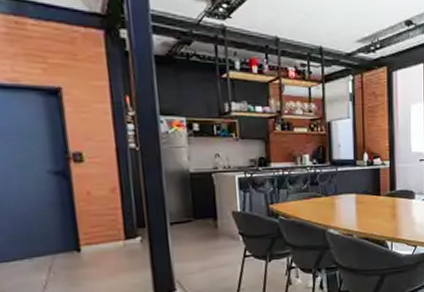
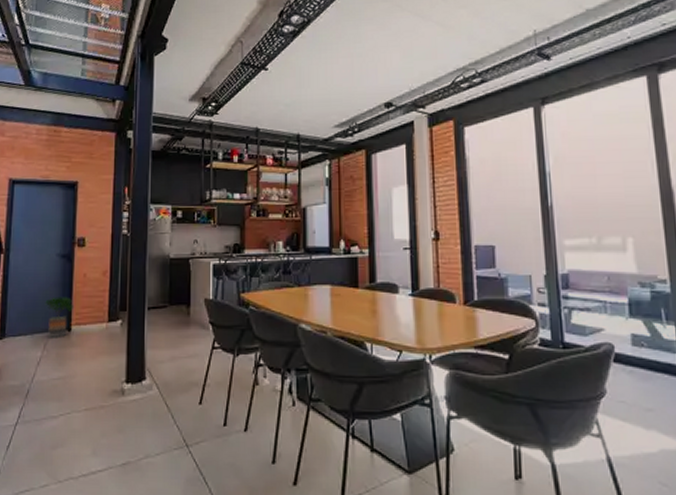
potted tree: none [41,216,81,261] -> present [45,297,75,339]

